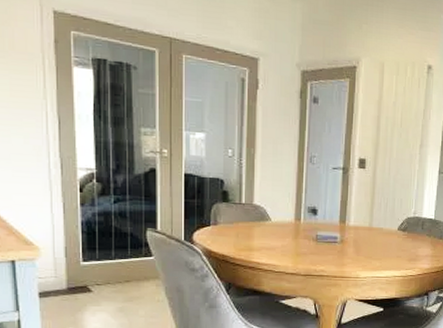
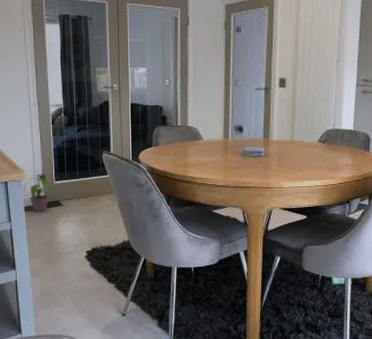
potted plant: none [37,252,78,299] -> present [23,174,52,212]

